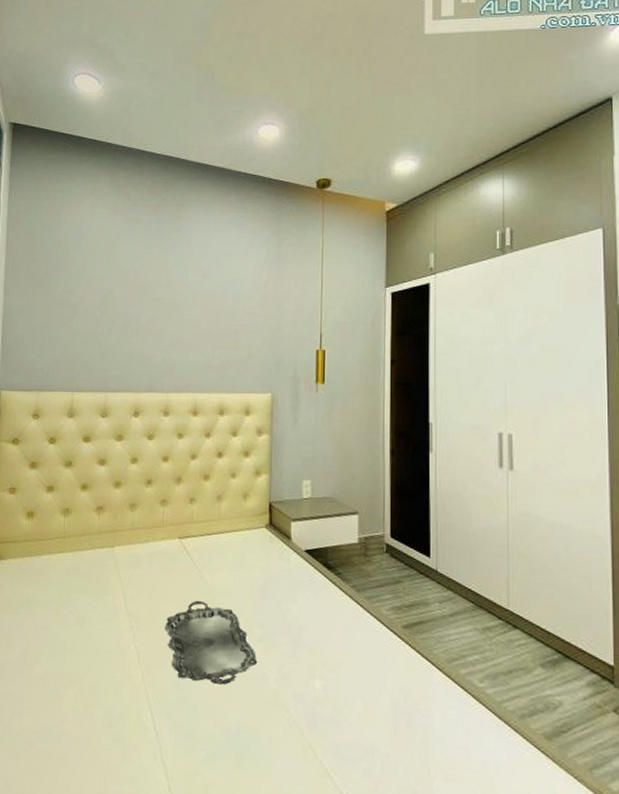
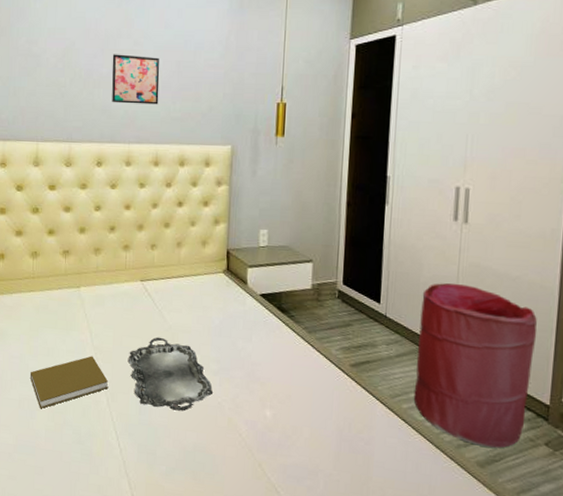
book: none [58,623,144,687] -> present [30,356,109,409]
wall art: none [150,303,199,353] -> present [112,54,160,105]
laundry hamper: none [471,533,593,717] -> present [413,283,537,448]

